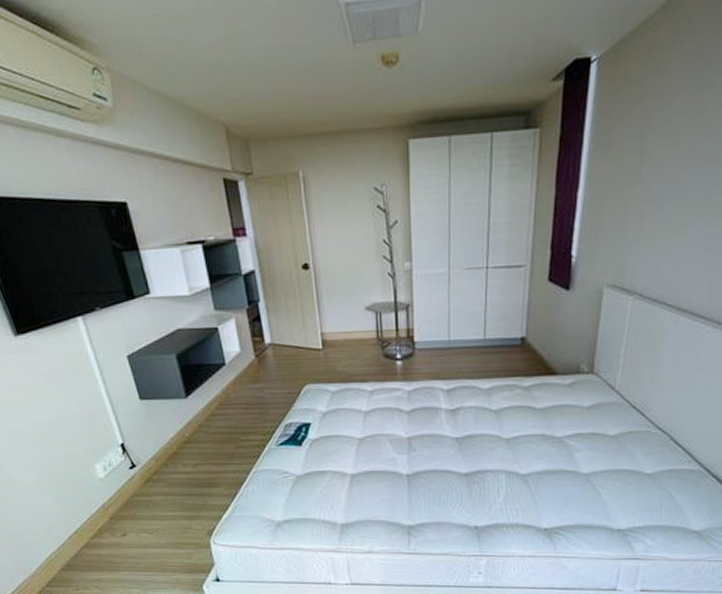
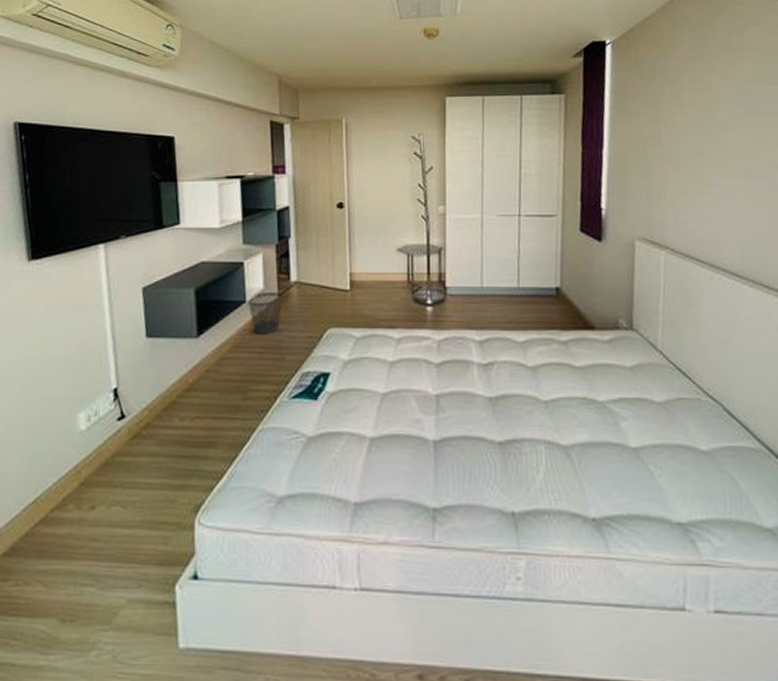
wastebasket: none [226,354,260,393] -> present [247,293,283,335]

